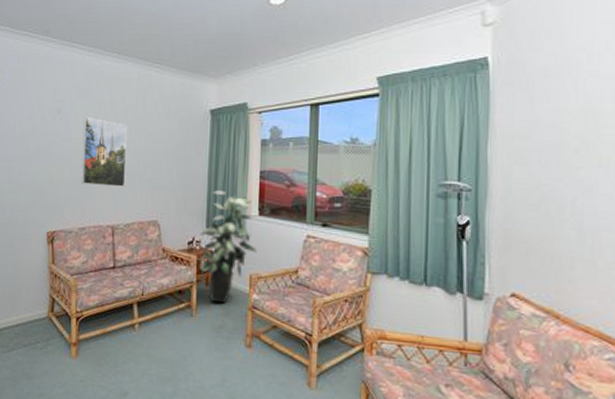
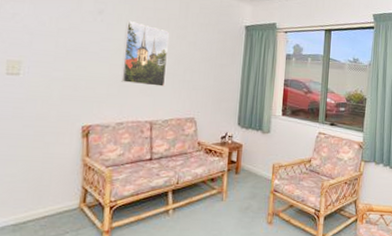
indoor plant: present [198,190,257,304] -> none [230,93,279,189]

